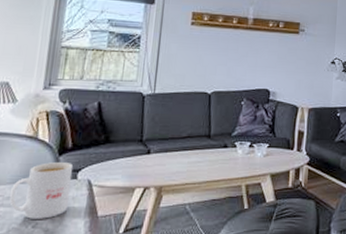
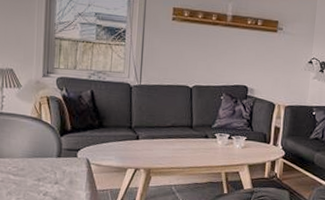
mug: present [10,161,74,219] -> none [23,141,74,189]

